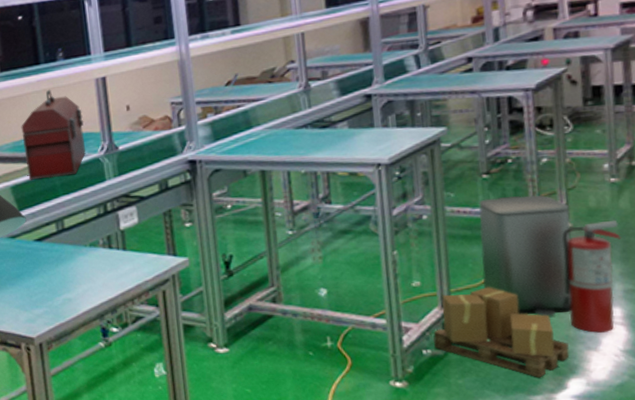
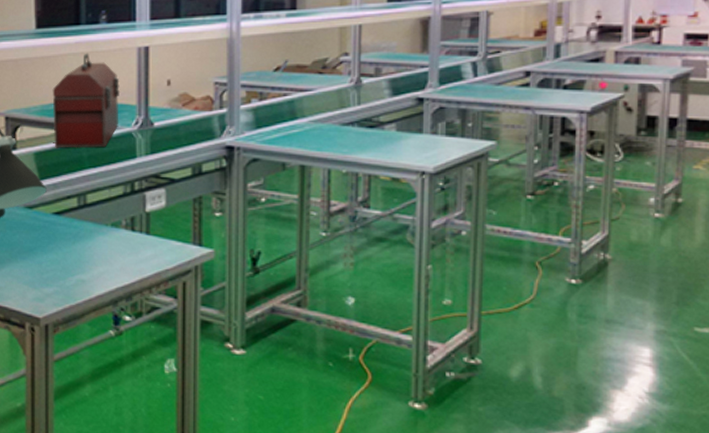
cardboard boxes: present [433,287,570,378] -> none [459,313,594,414]
pedal bin: present [479,194,572,316] -> none [515,221,610,350]
fire extinguisher: present [562,220,622,333] -> none [592,256,659,372]

